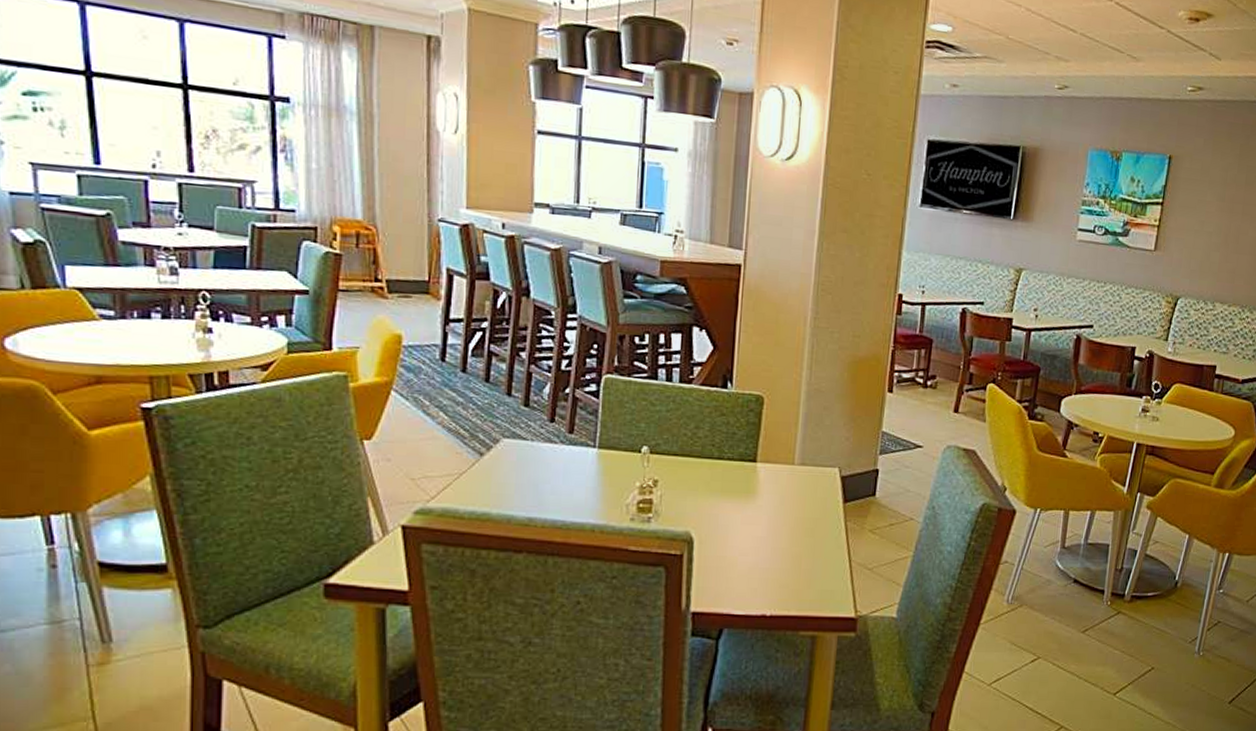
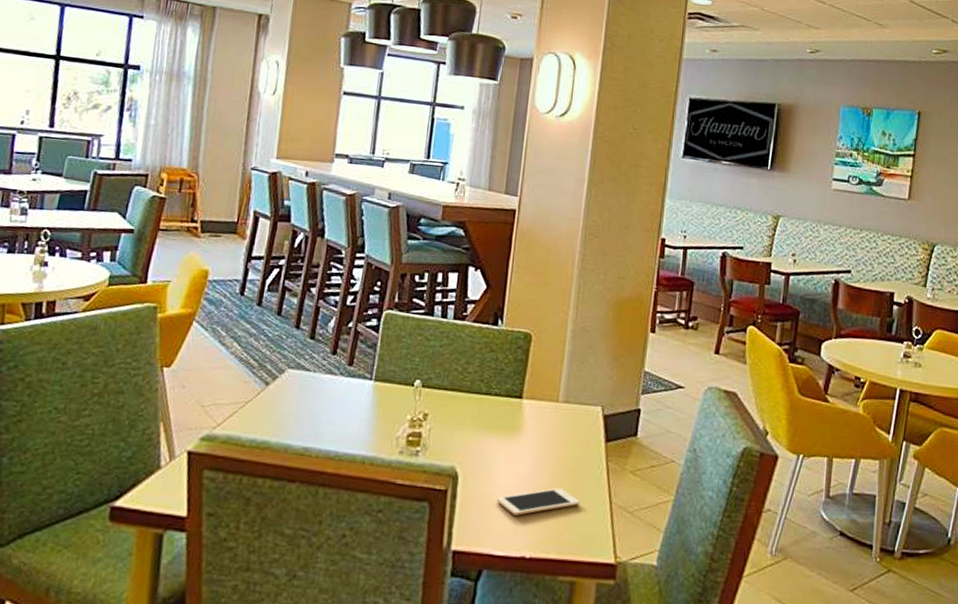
cell phone: none [734,549,819,576] -> present [496,488,580,516]

